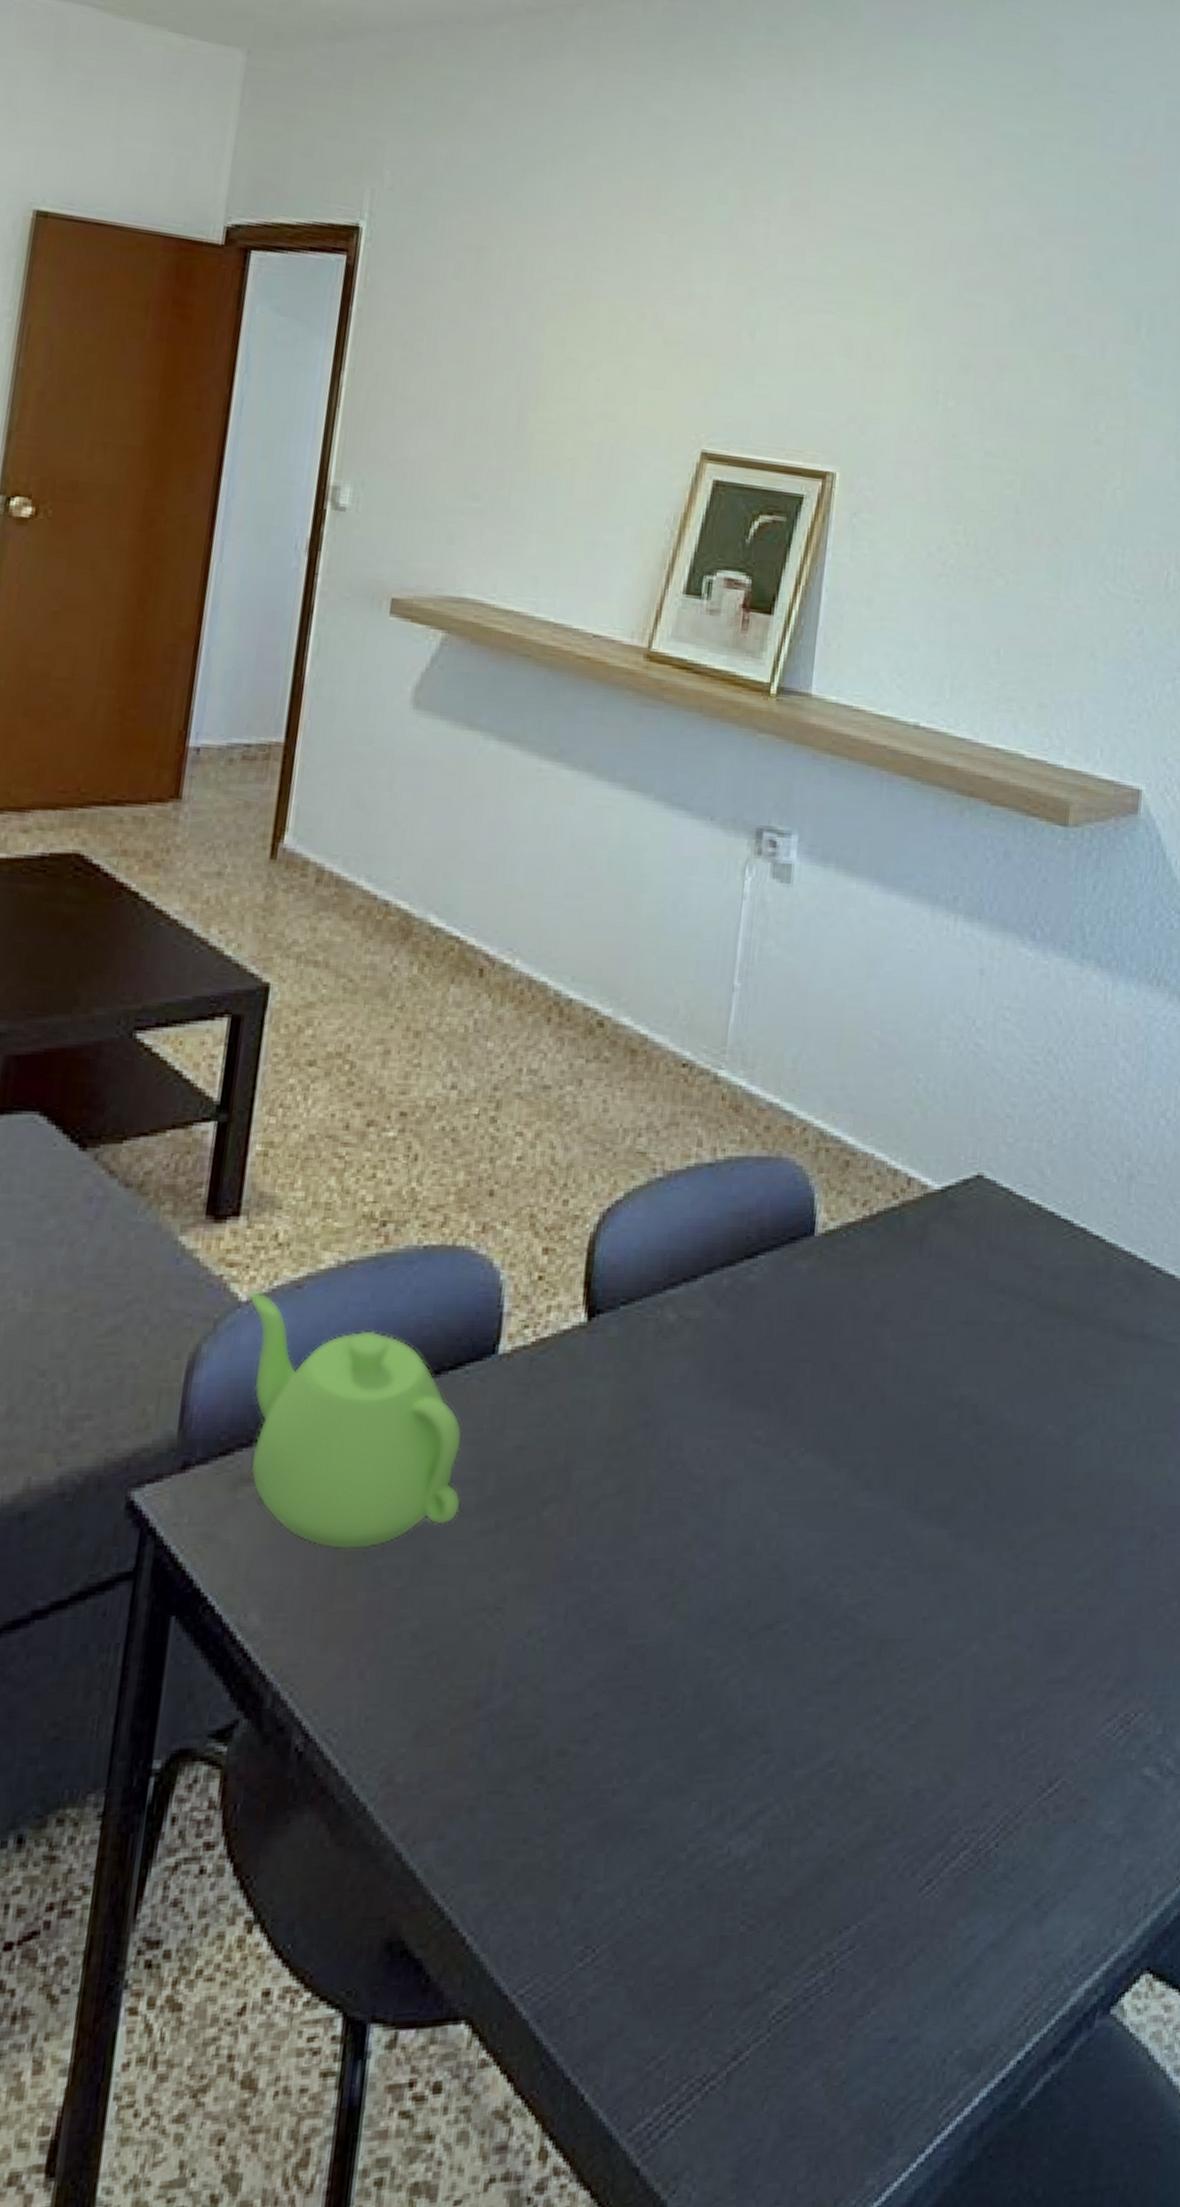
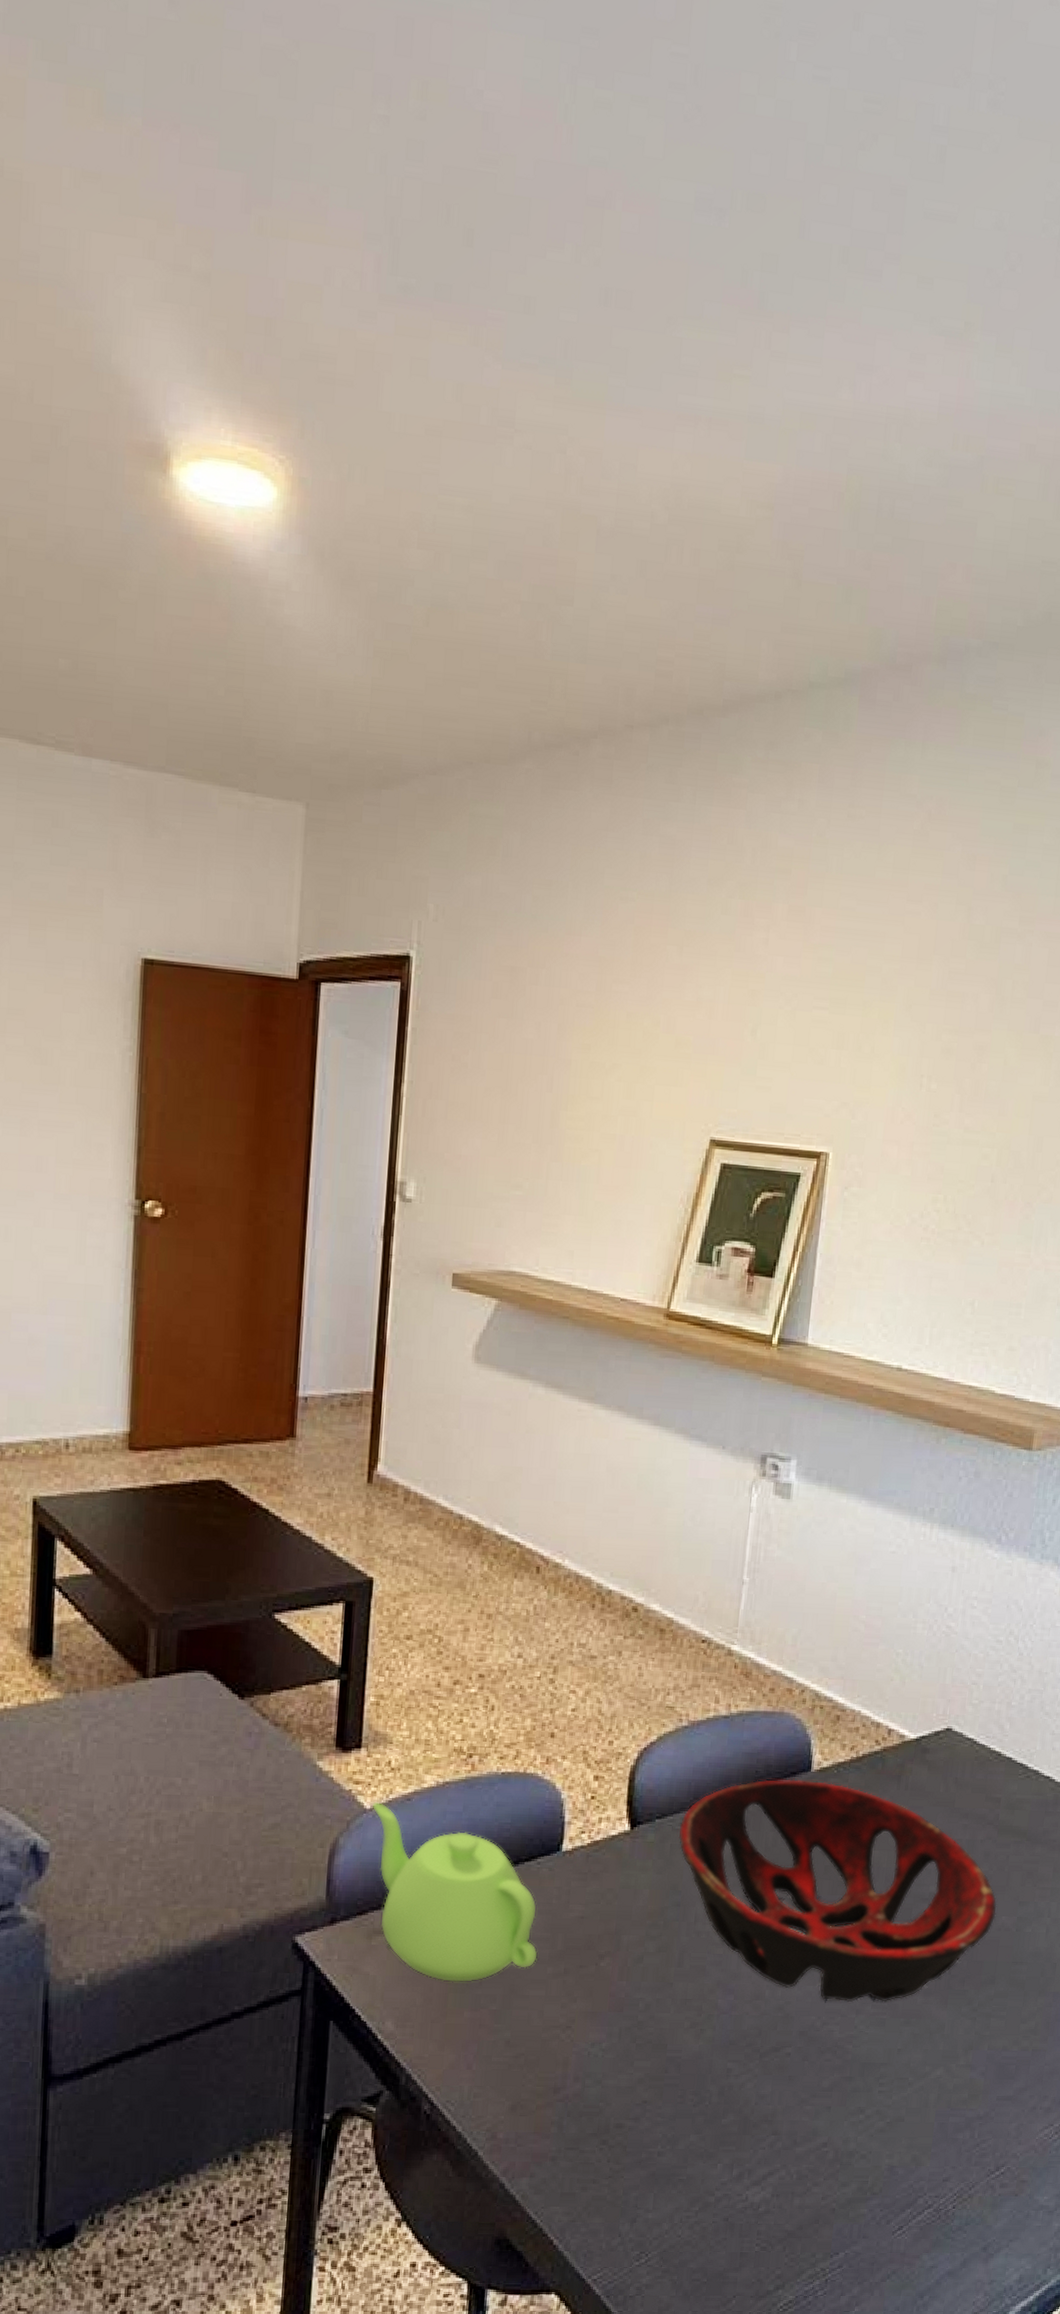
decorative bowl: none [648,1246,1042,1554] -> present [678,1779,997,2003]

